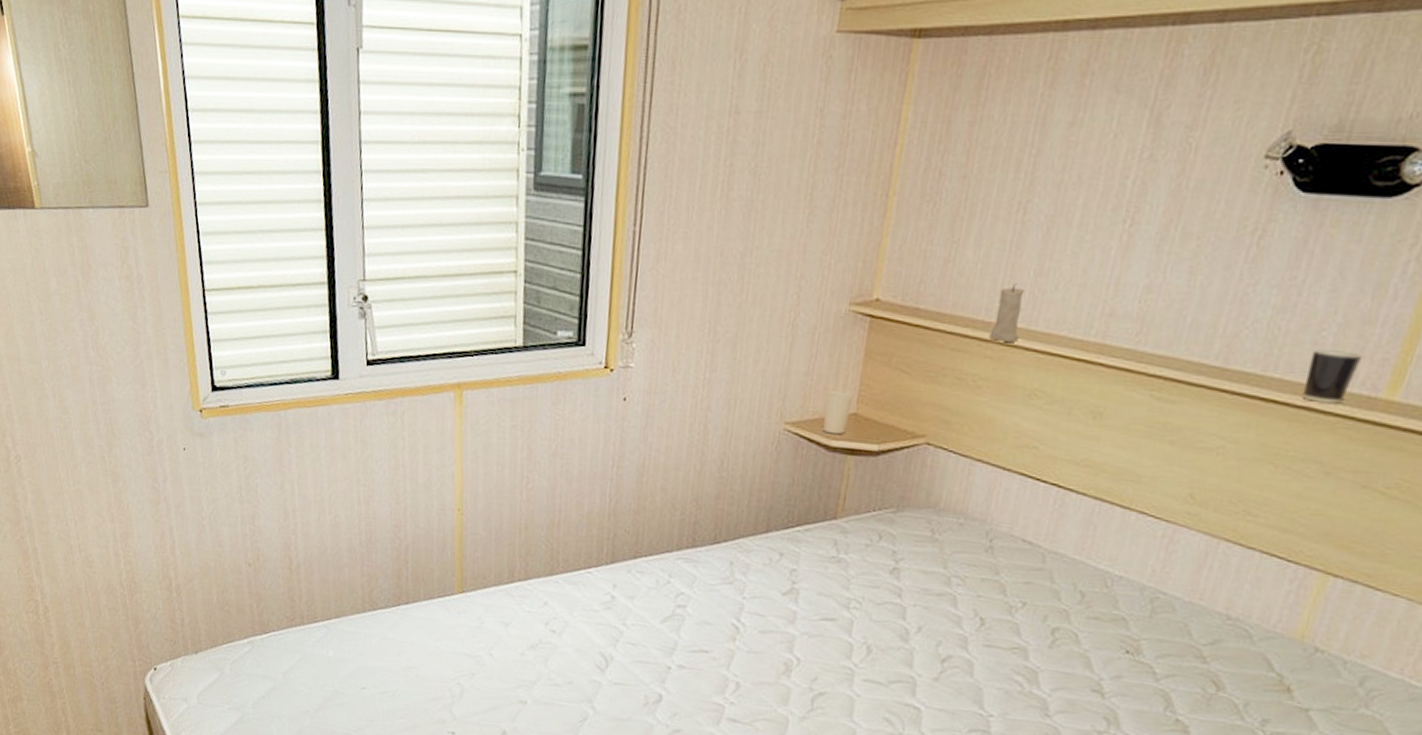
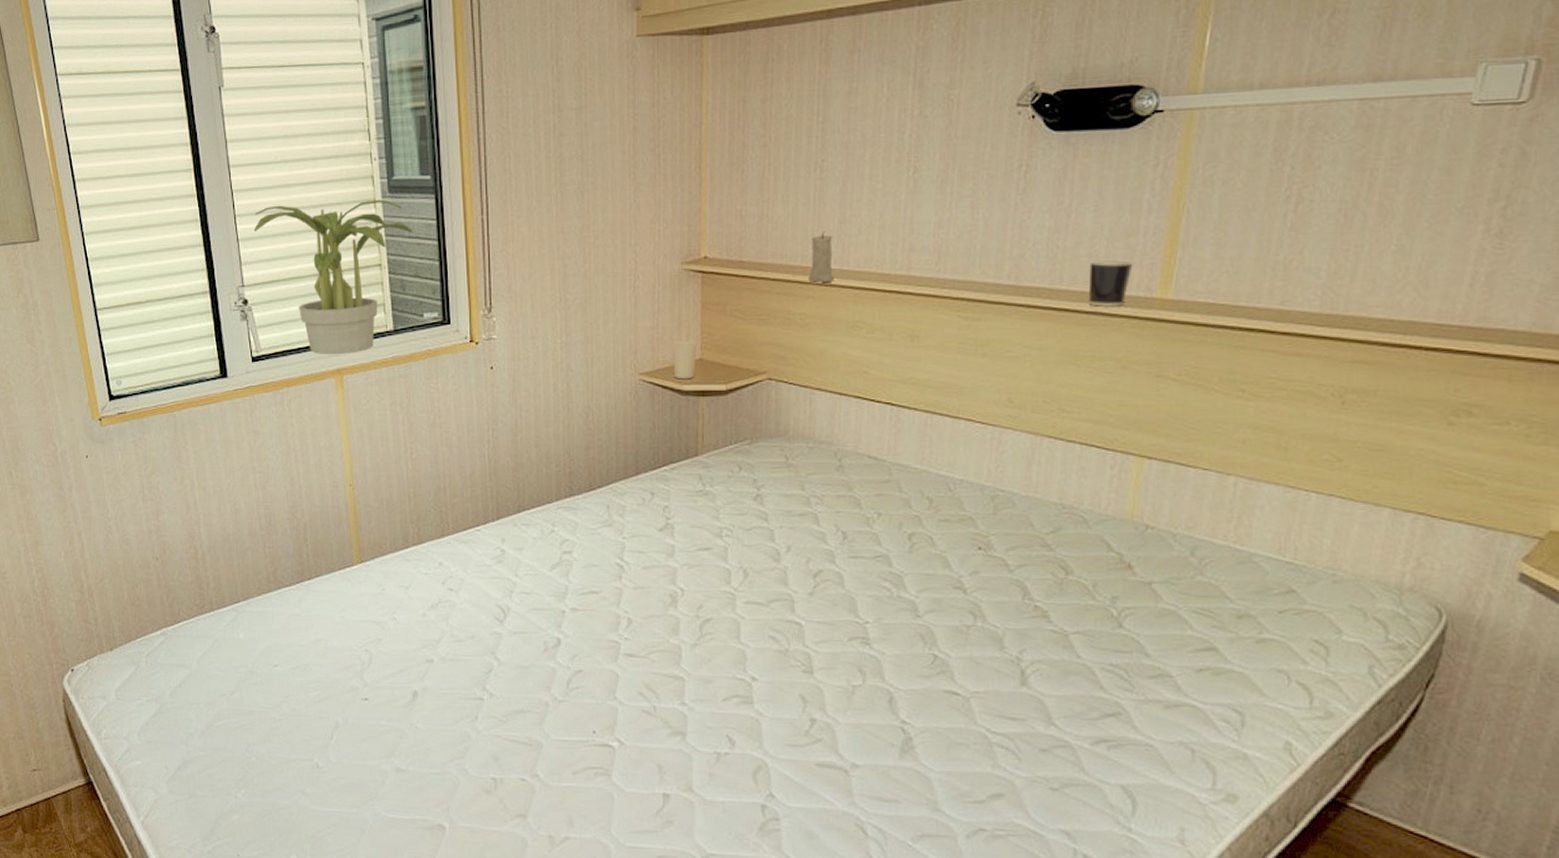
potted plant: none [382,192,556,368] -> present [254,199,413,355]

